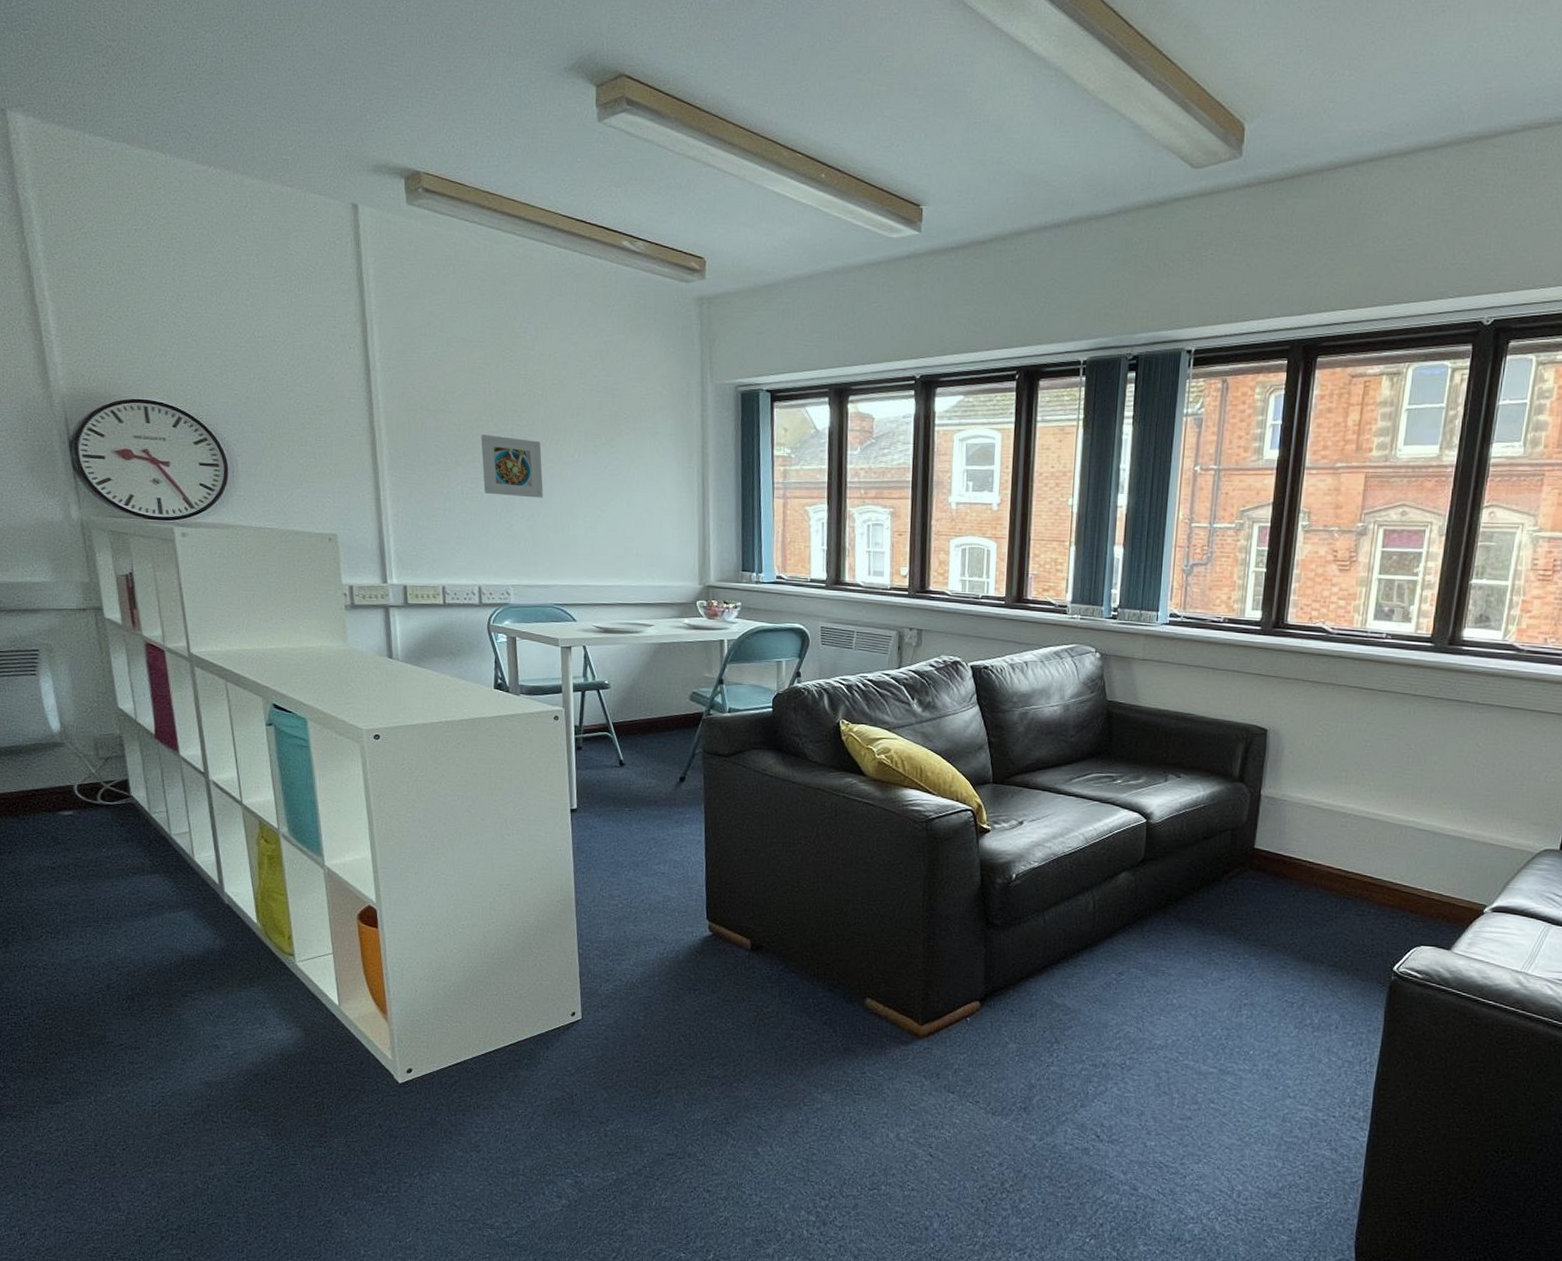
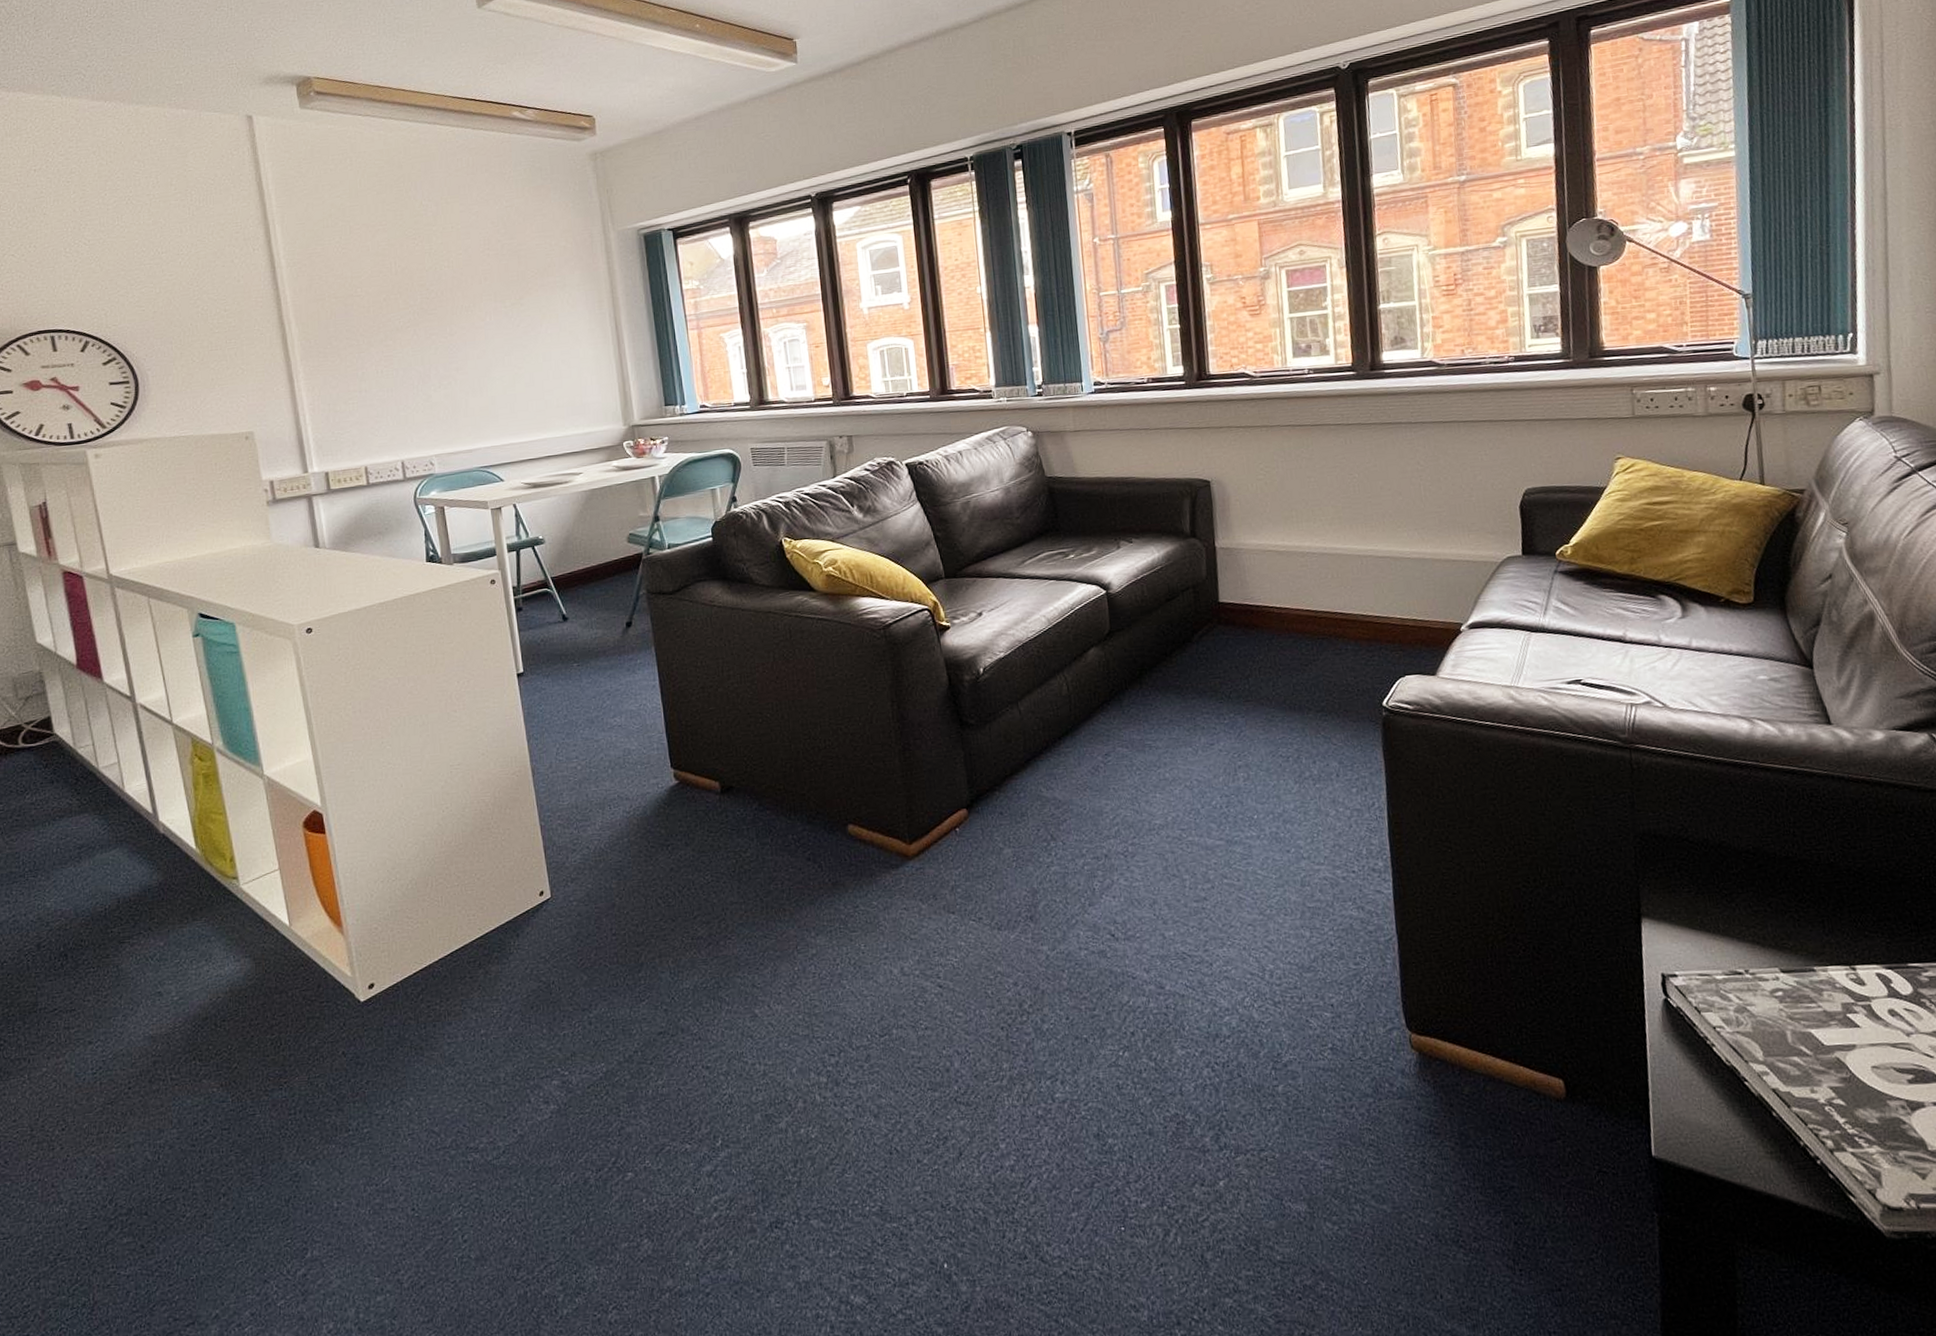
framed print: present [481,434,543,498] -> none [391,310,458,369]

